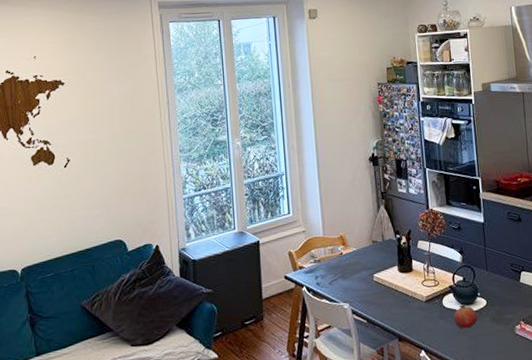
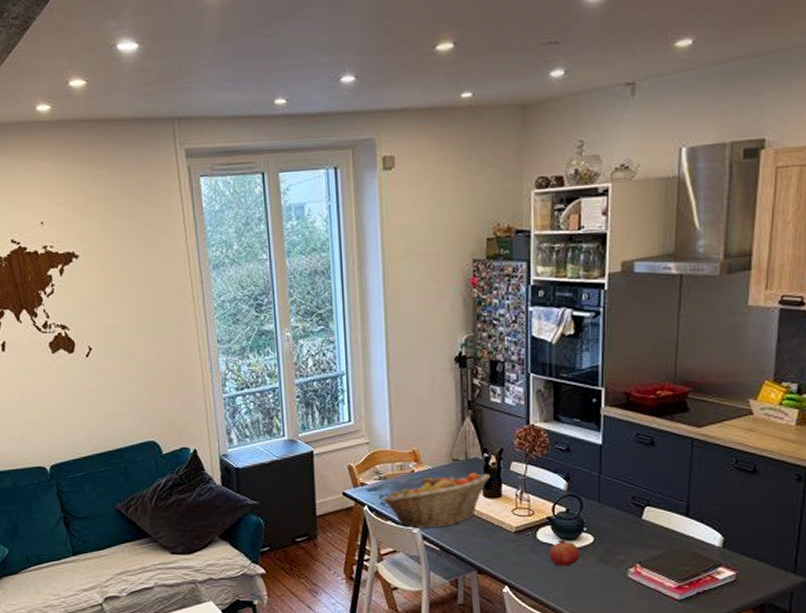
fruit basket: none [317,251,404,304] -> present [382,472,491,528]

